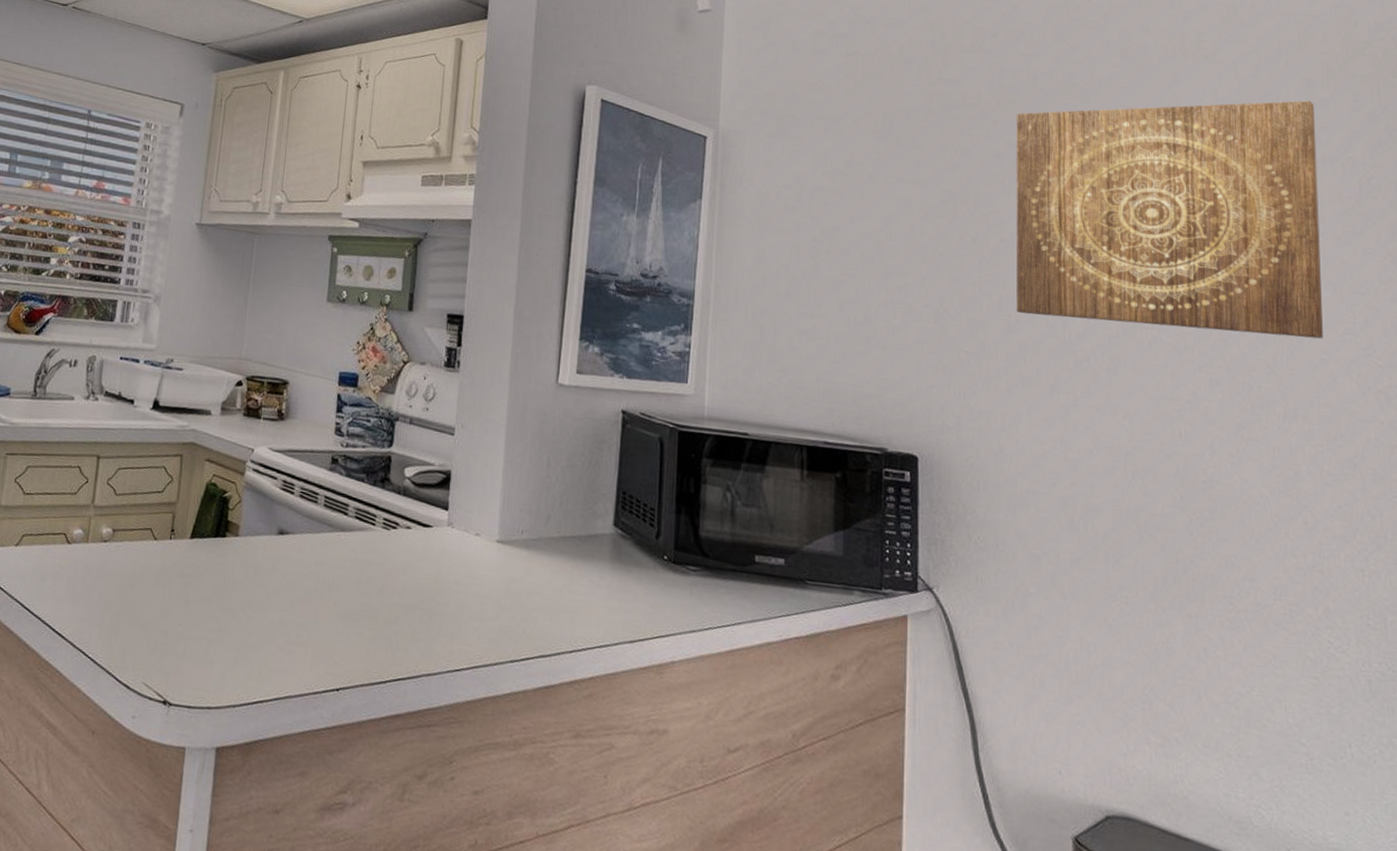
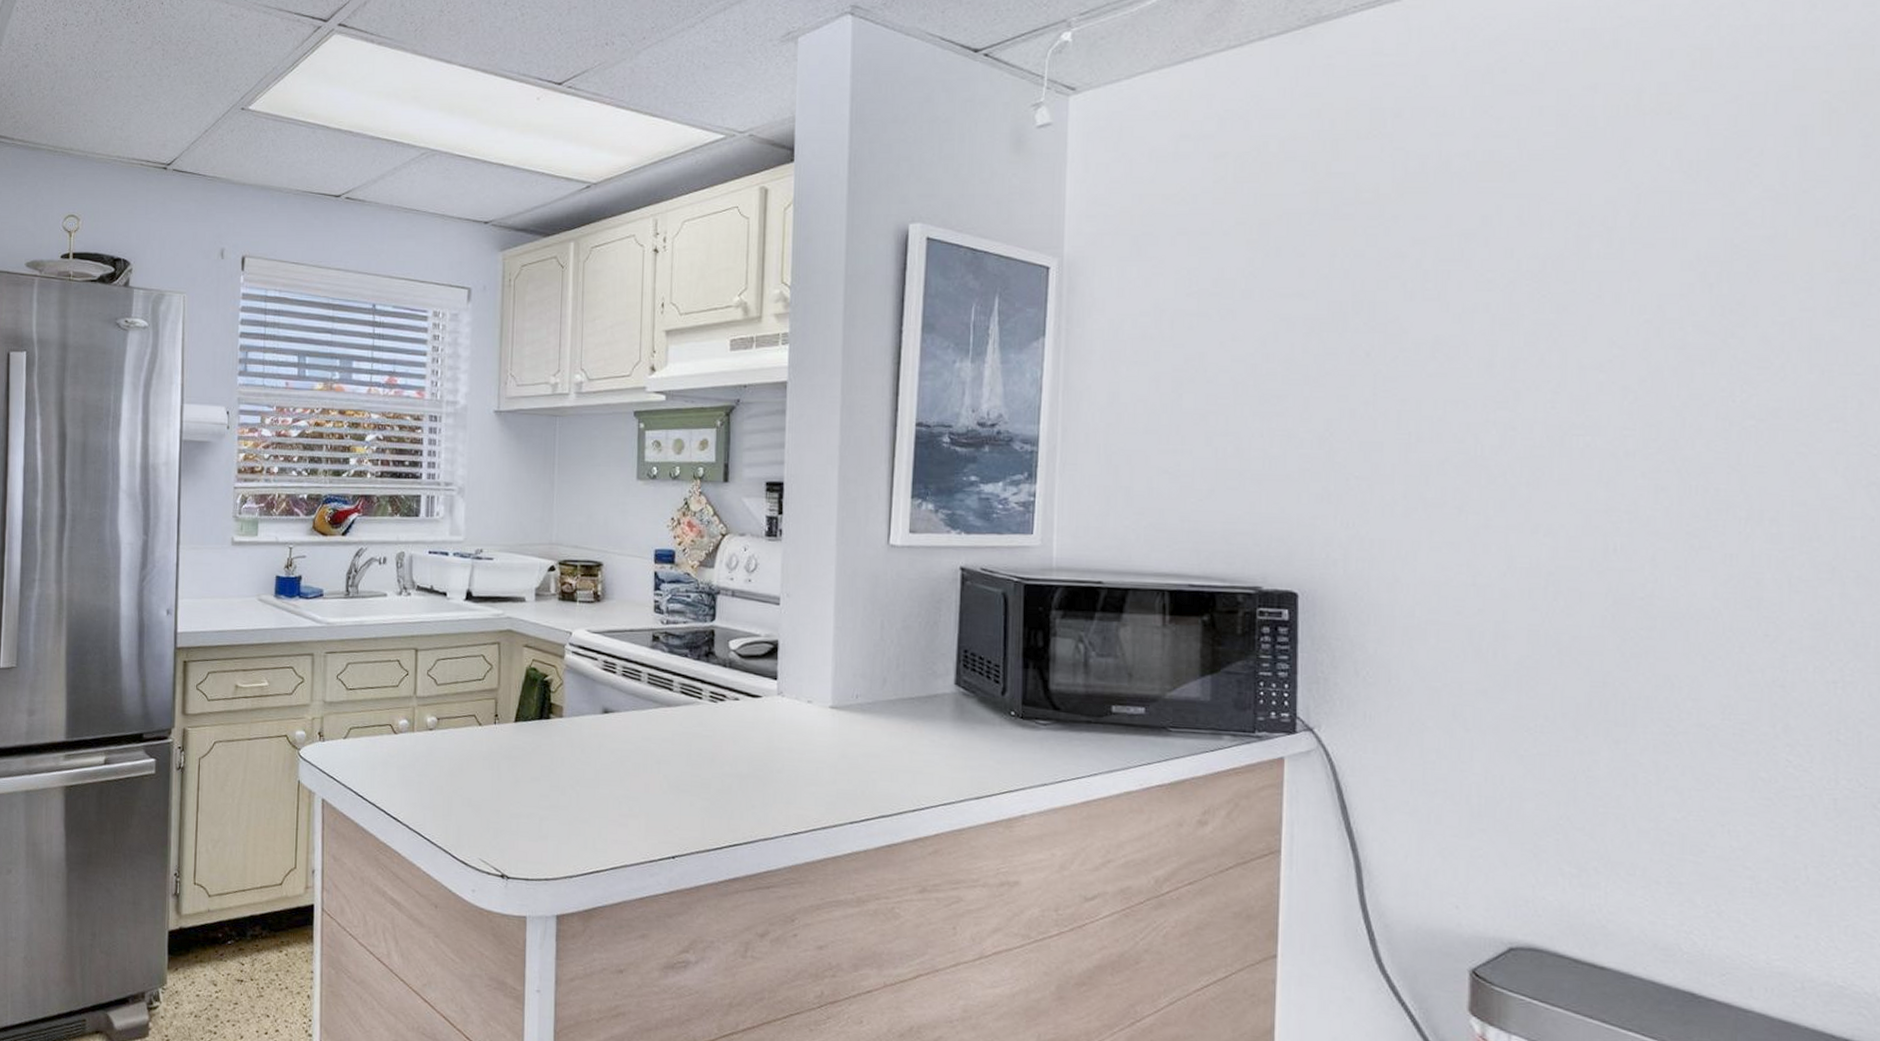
wall art: present [1016,100,1324,339] -> none [1418,152,1810,431]

